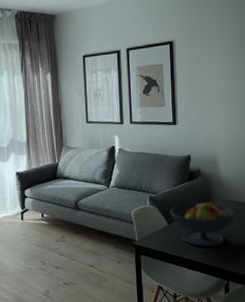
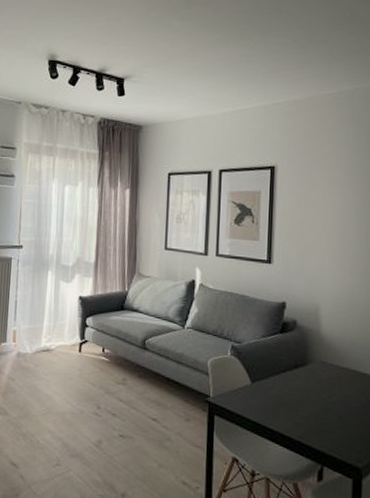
fruit bowl: present [170,200,235,247] -> none [255,359,337,419]

